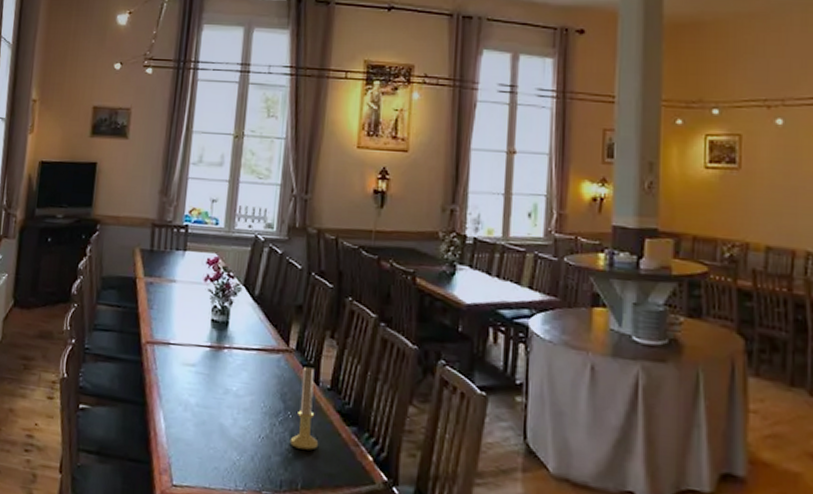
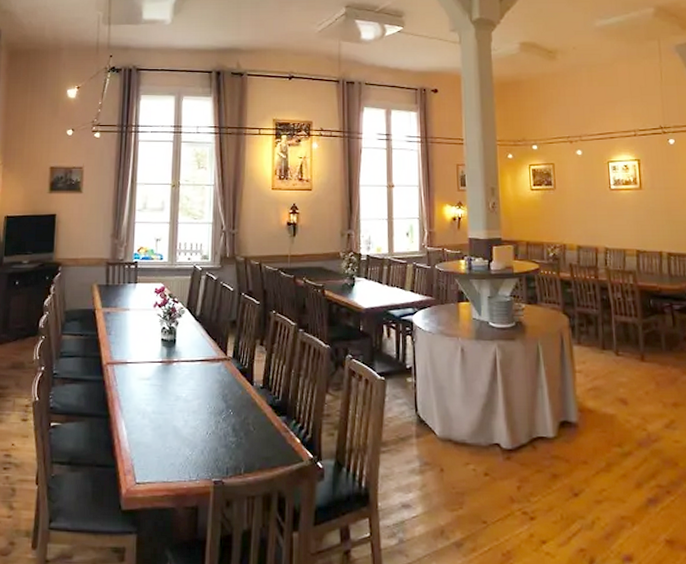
candle holder: present [289,366,319,450] -> none [232,370,256,440]

